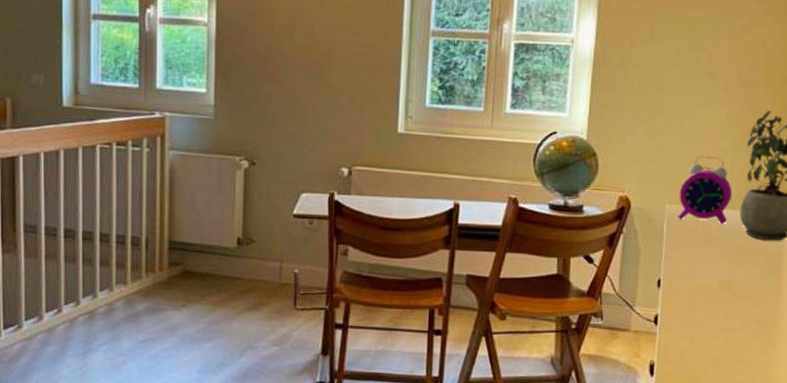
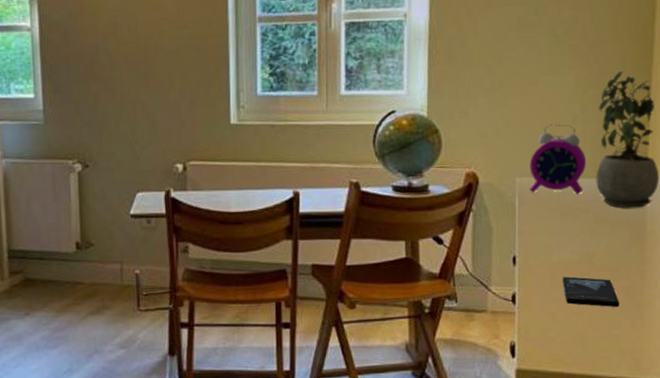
smartphone: none [702,302,754,335] -> present [562,276,619,308]

